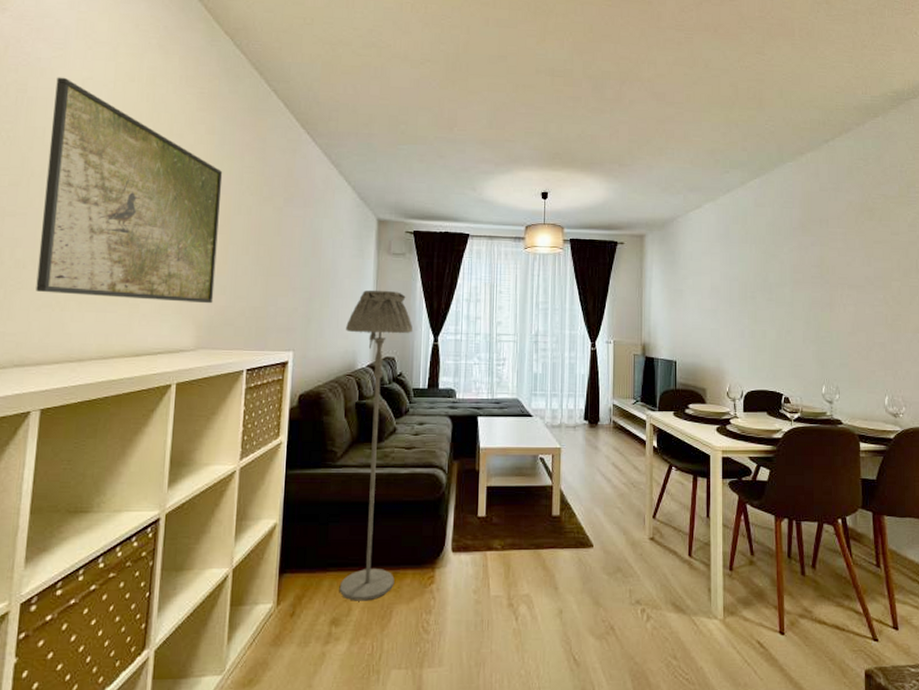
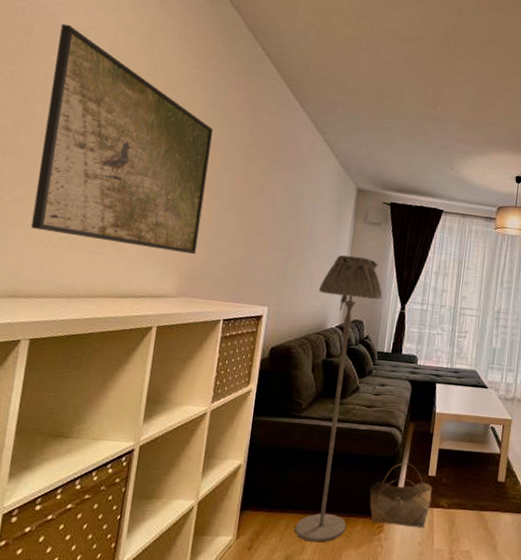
basket: none [416,504,484,574] -> present [369,462,433,528]

